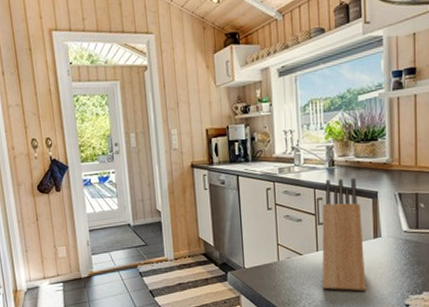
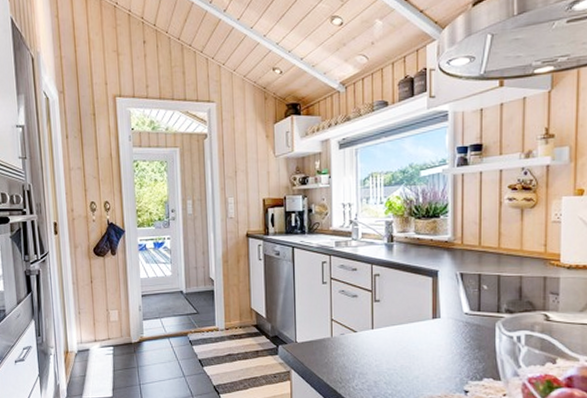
knife block: present [322,178,366,291] -> none [376,255,423,374]

